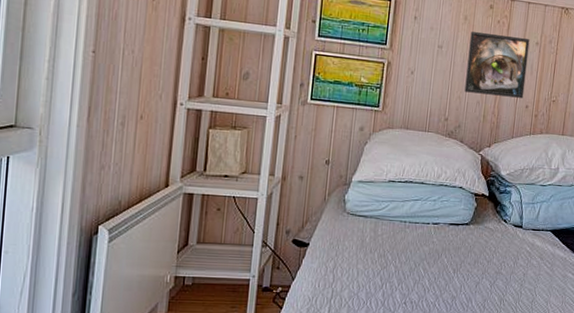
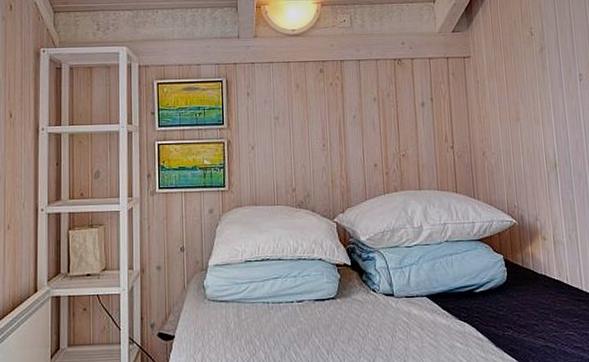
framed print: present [464,31,530,98] -> none [305,96,370,159]

